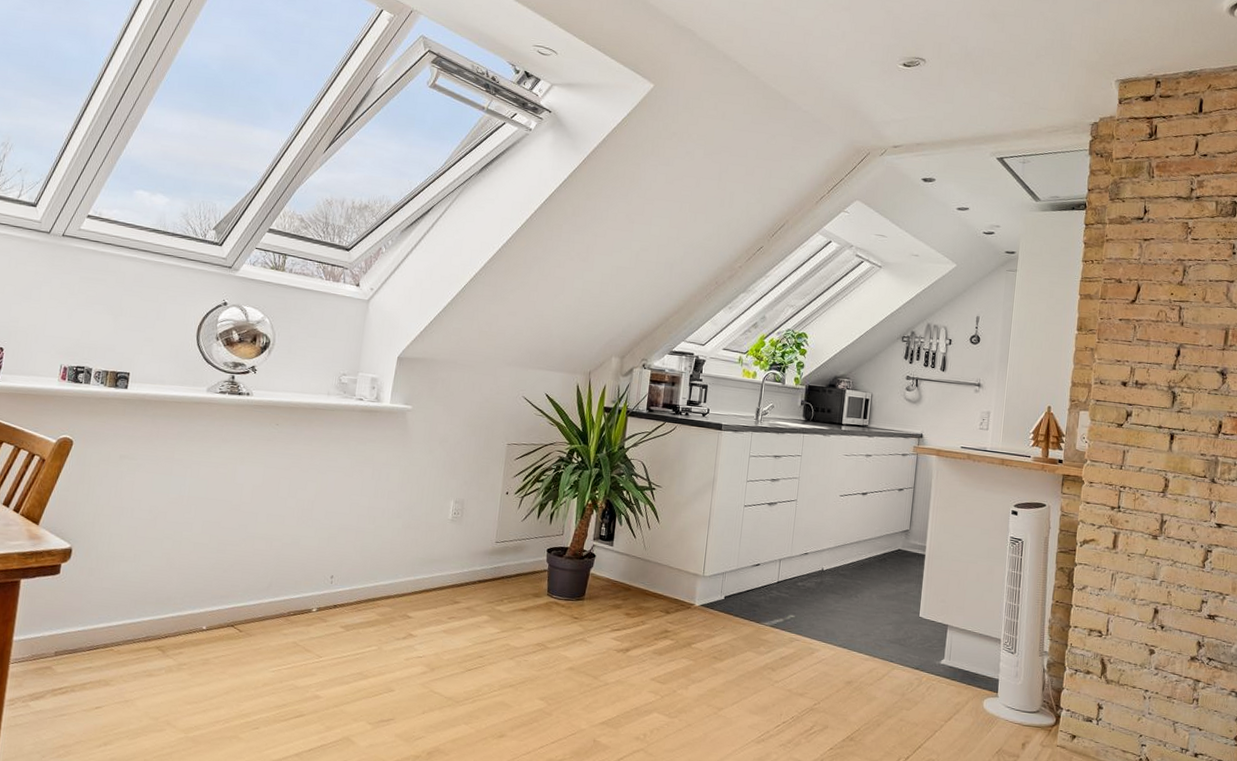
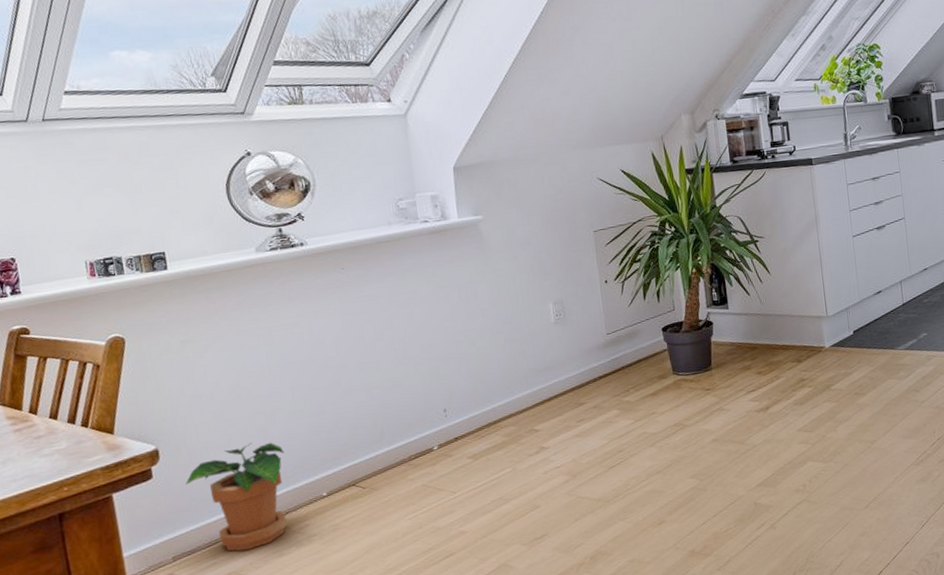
potted plant: none [86,563,180,663] -> present [185,442,287,552]

